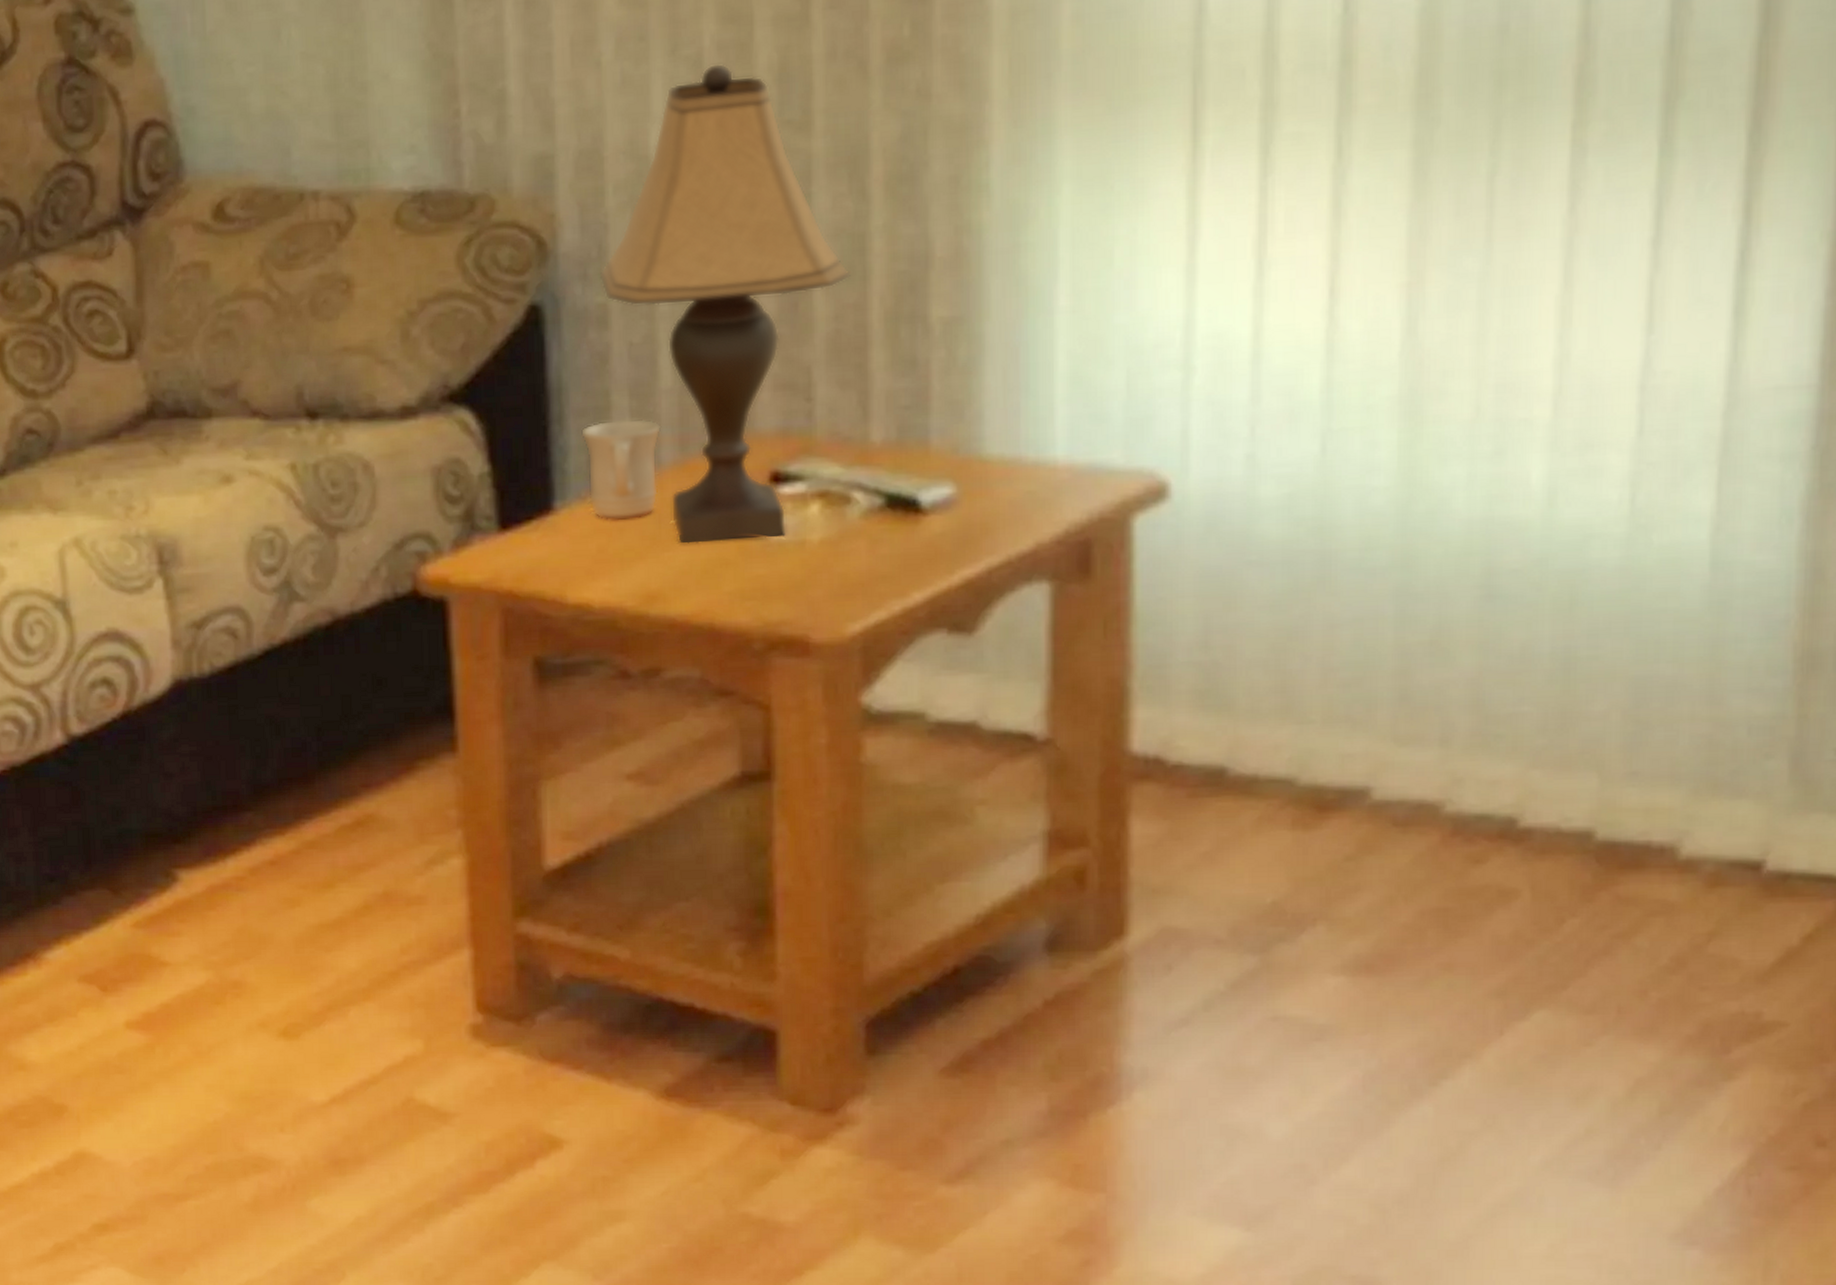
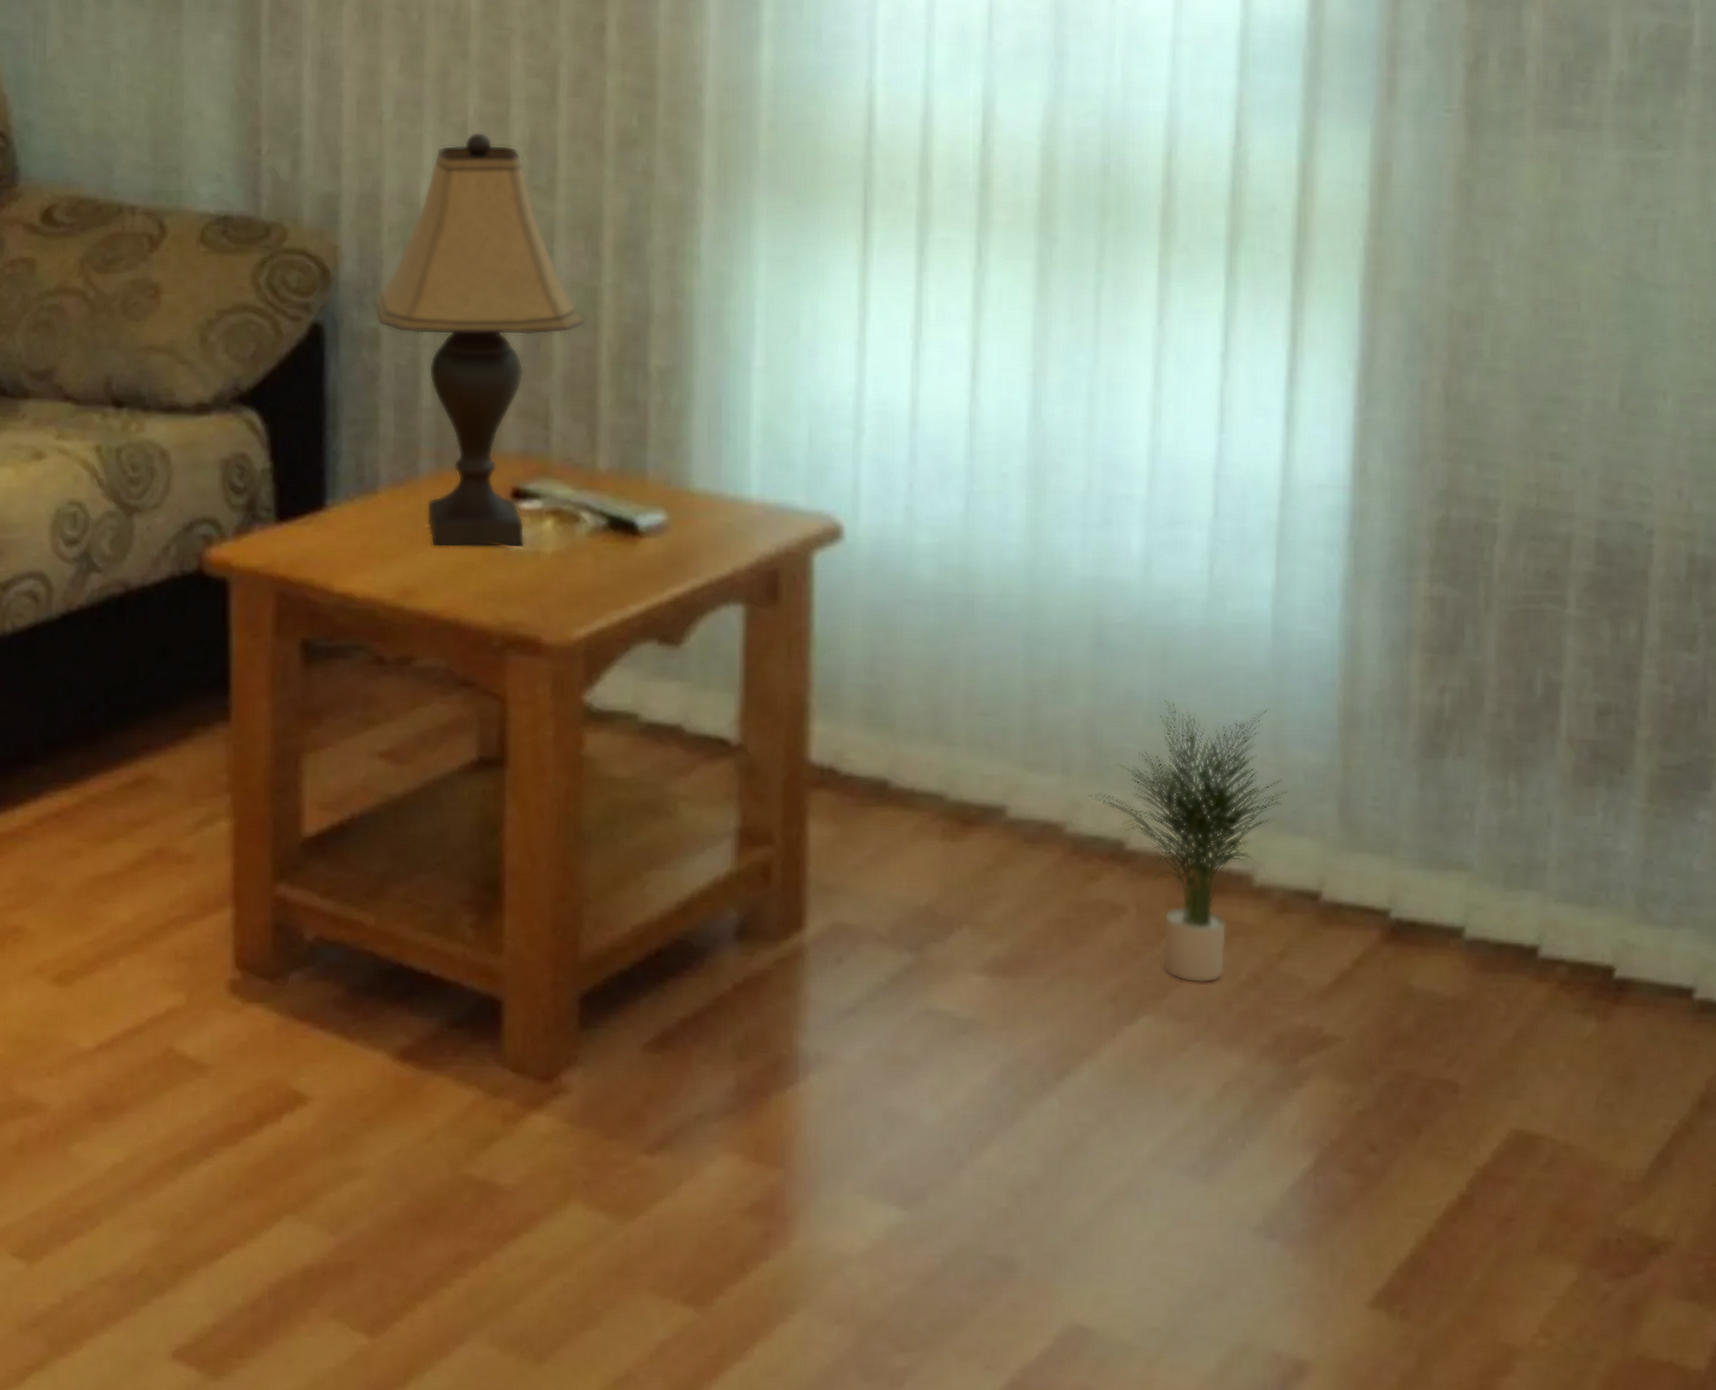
mug: present [581,418,662,521] -> none [352,431,421,522]
potted plant: none [1472,653,1728,971] -> present [1088,700,1290,983]

